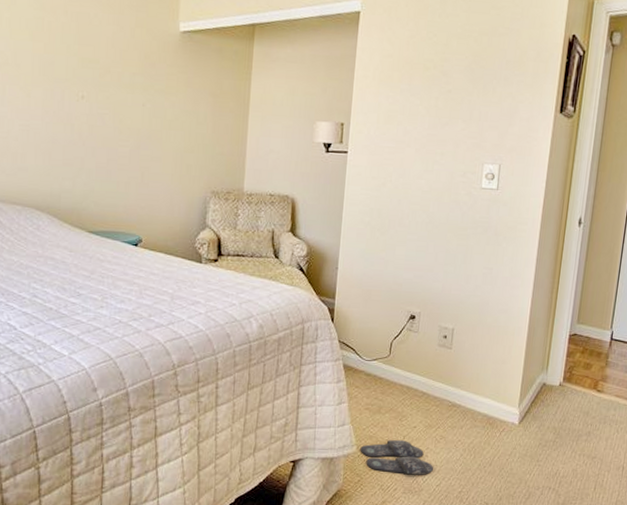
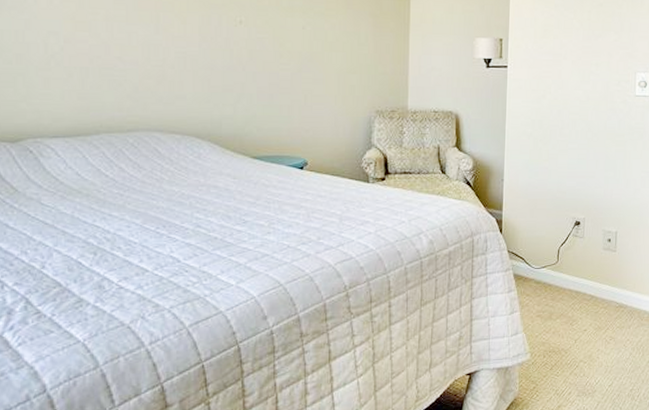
slippers: present [360,439,434,476] -> none [534,343,606,378]

